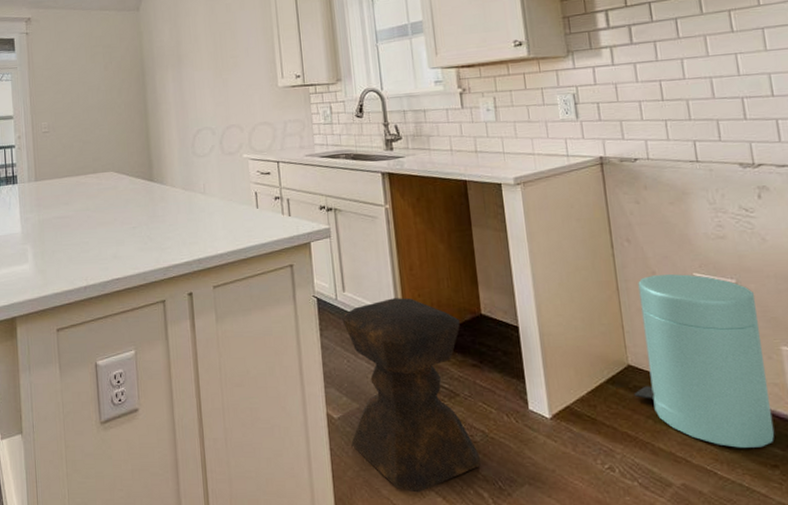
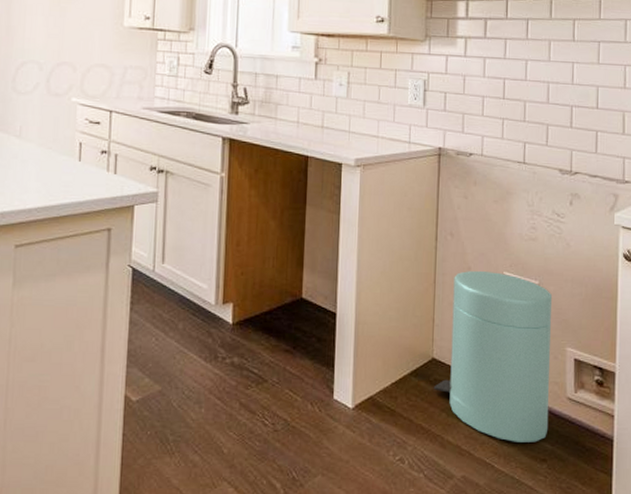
stool: present [342,298,481,493] -> none [147,274,279,483]

